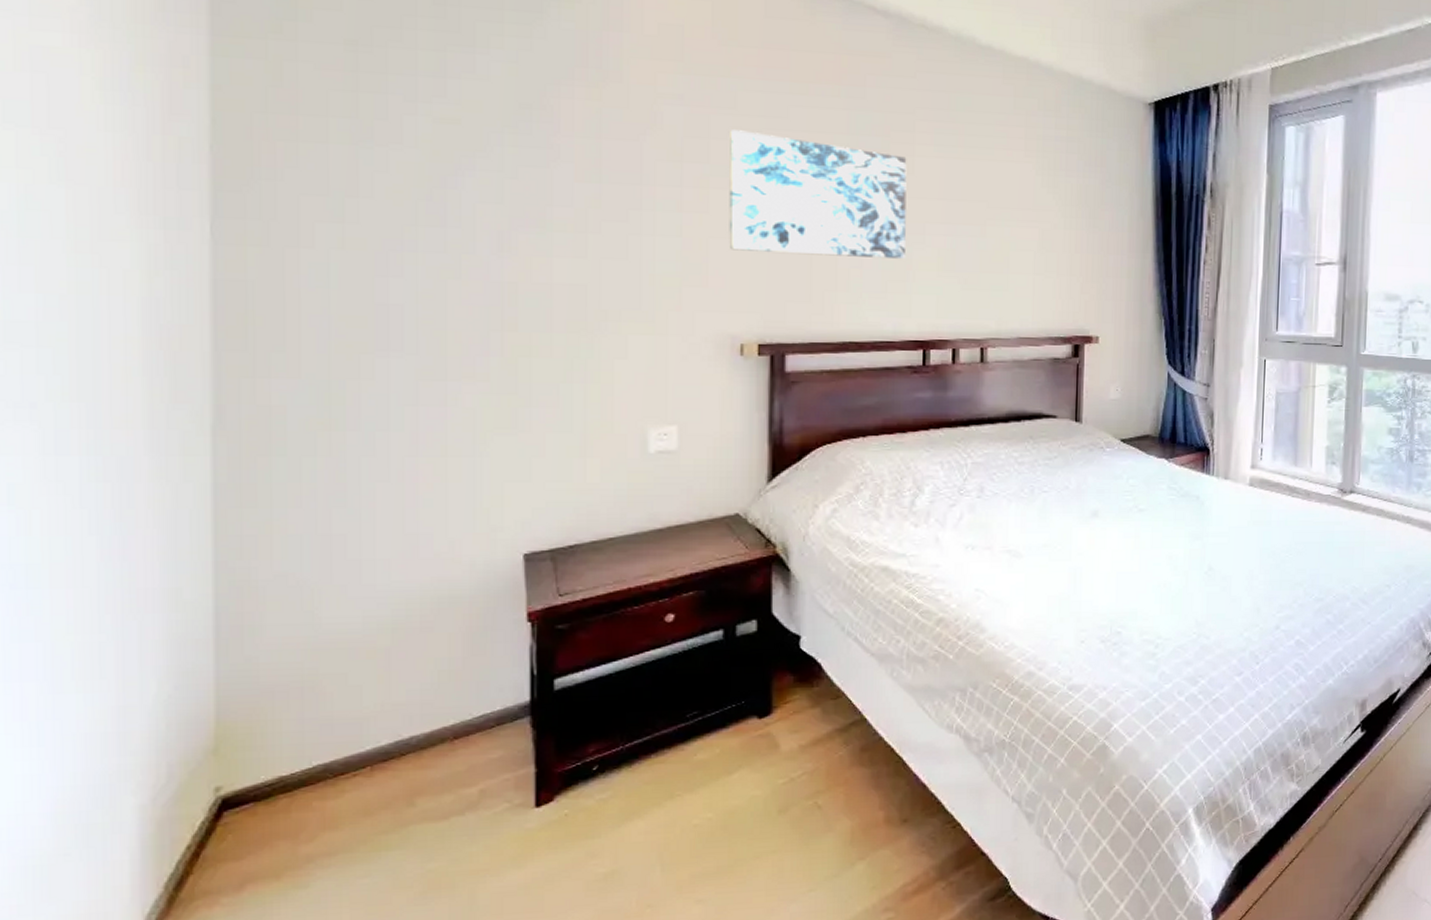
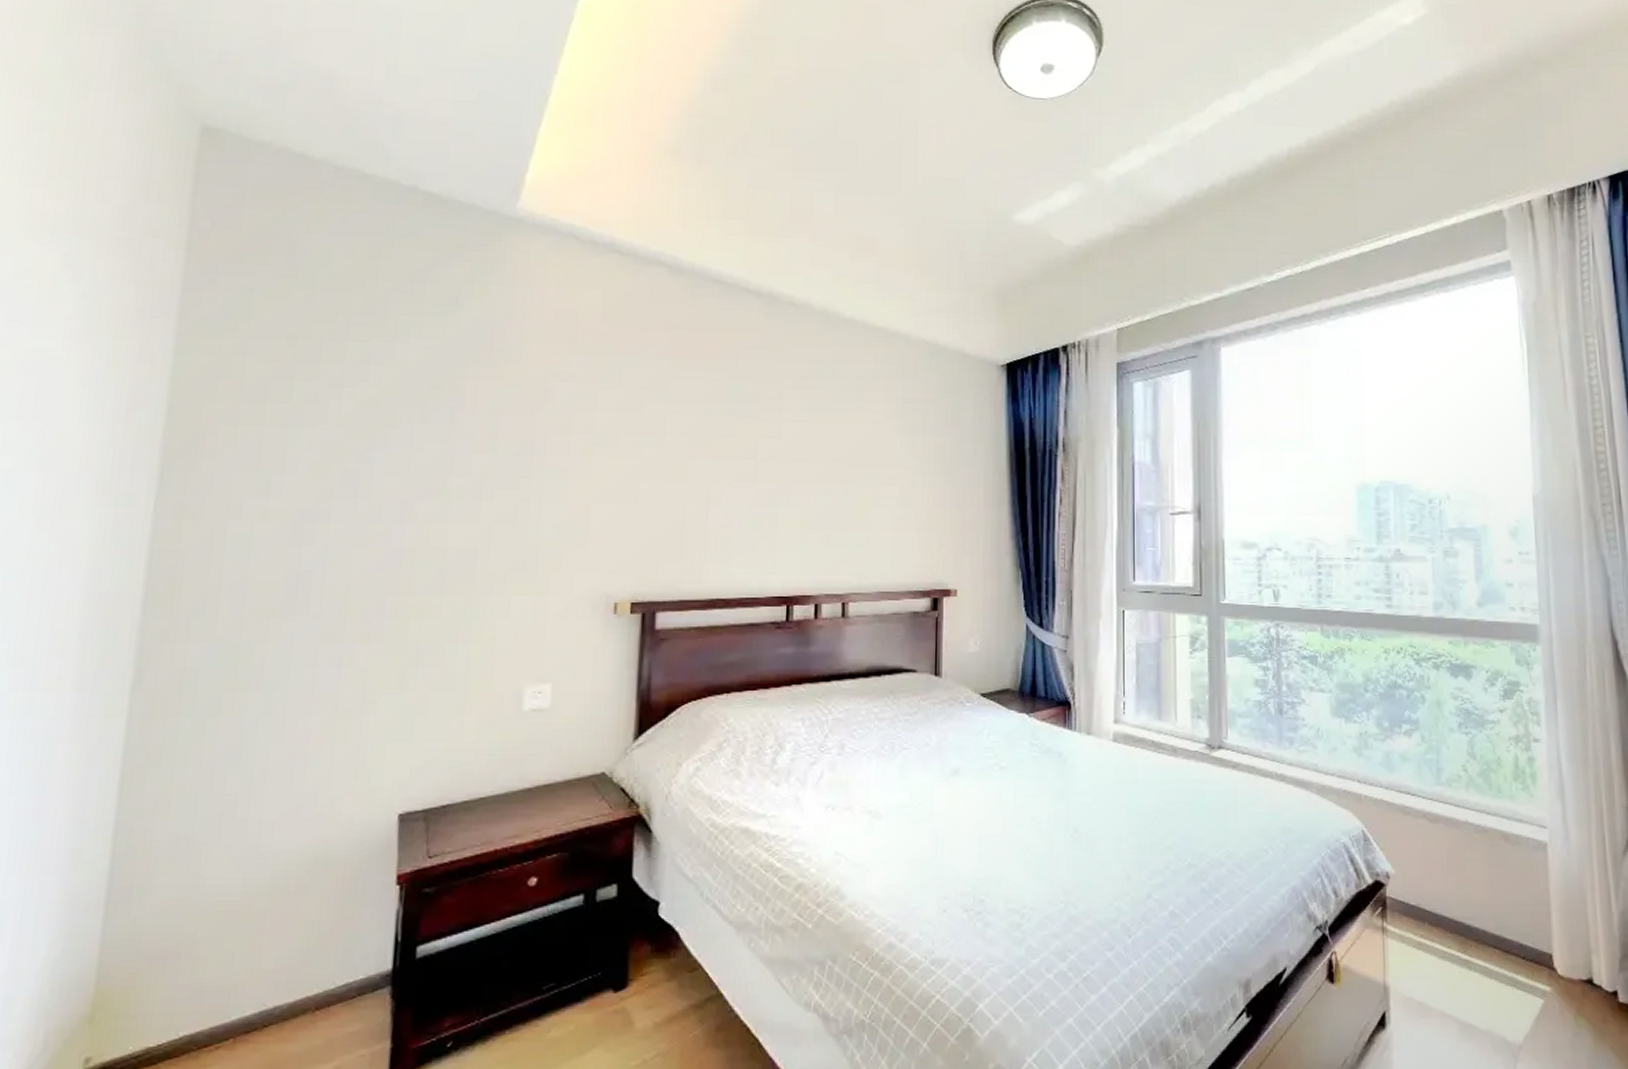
wall art: present [729,130,907,259] -> none [608,402,775,517]

